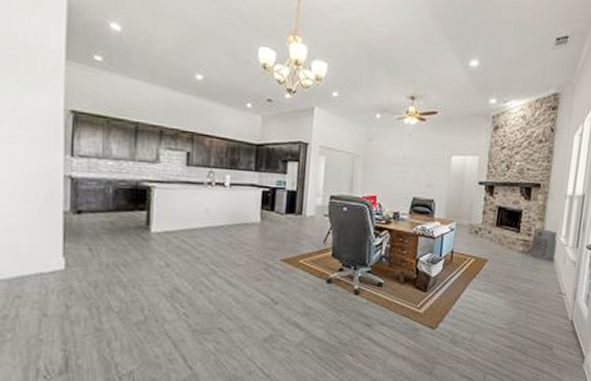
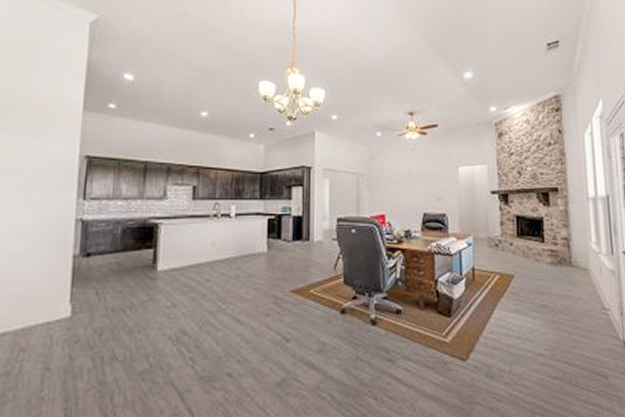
air purifier: present [530,229,557,261] -> none [560,236,589,272]

